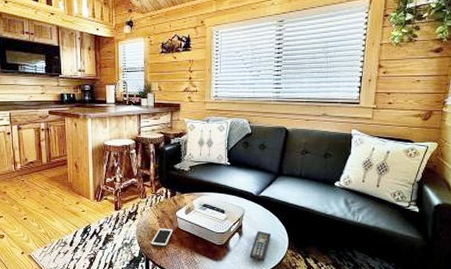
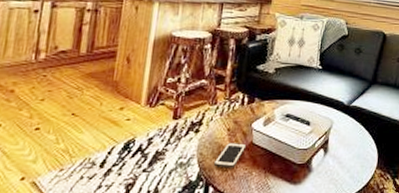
remote control: present [249,230,272,262] -> none [333,146,360,184]

